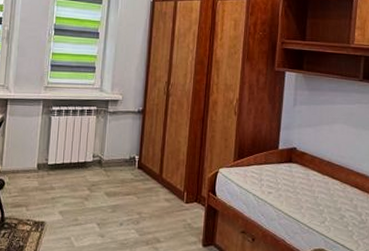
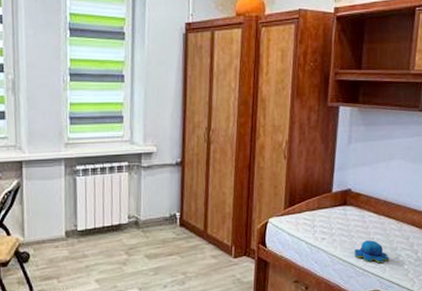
plush toy: none [299,198,334,223] -> present [354,240,389,264]

